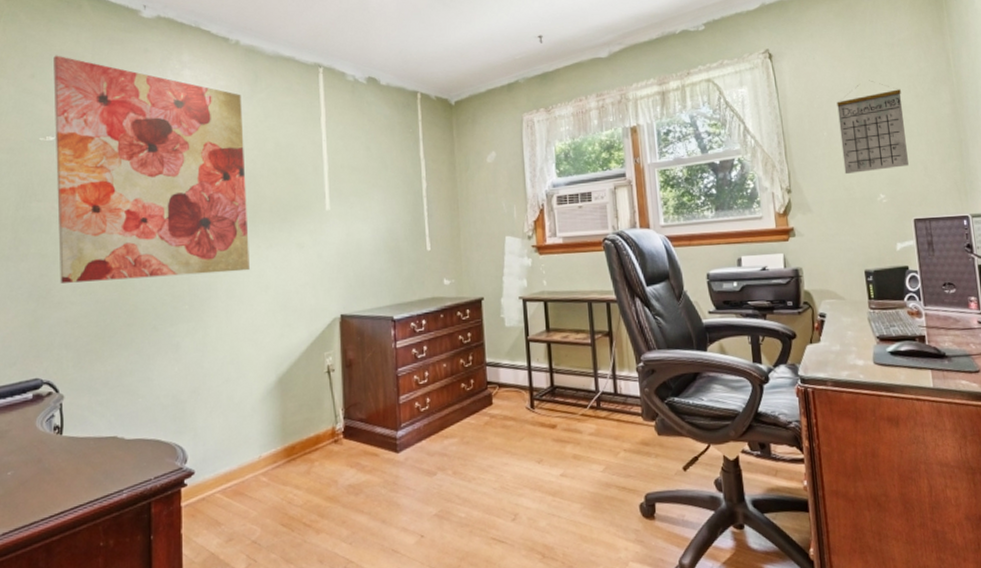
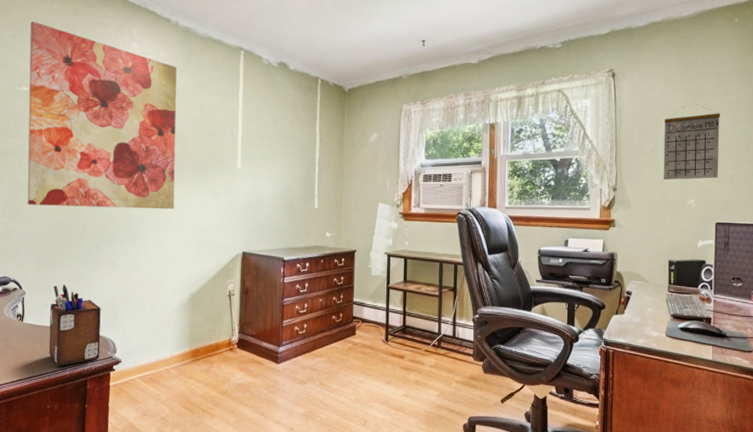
desk organizer: none [98,380,166,489] -> present [48,284,101,367]

